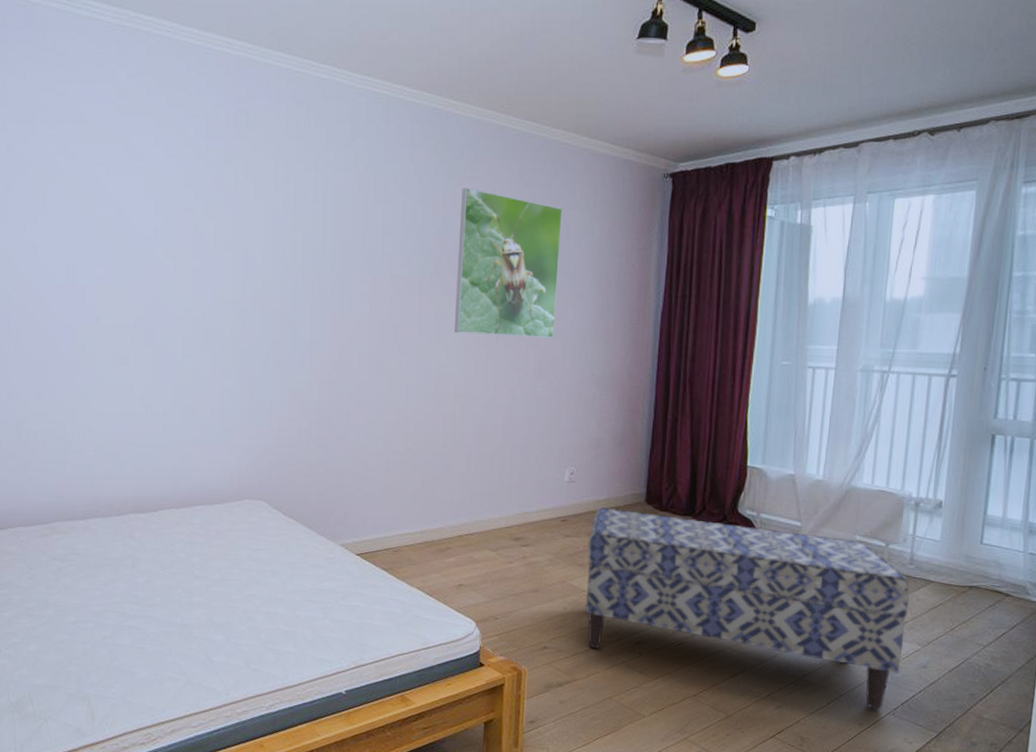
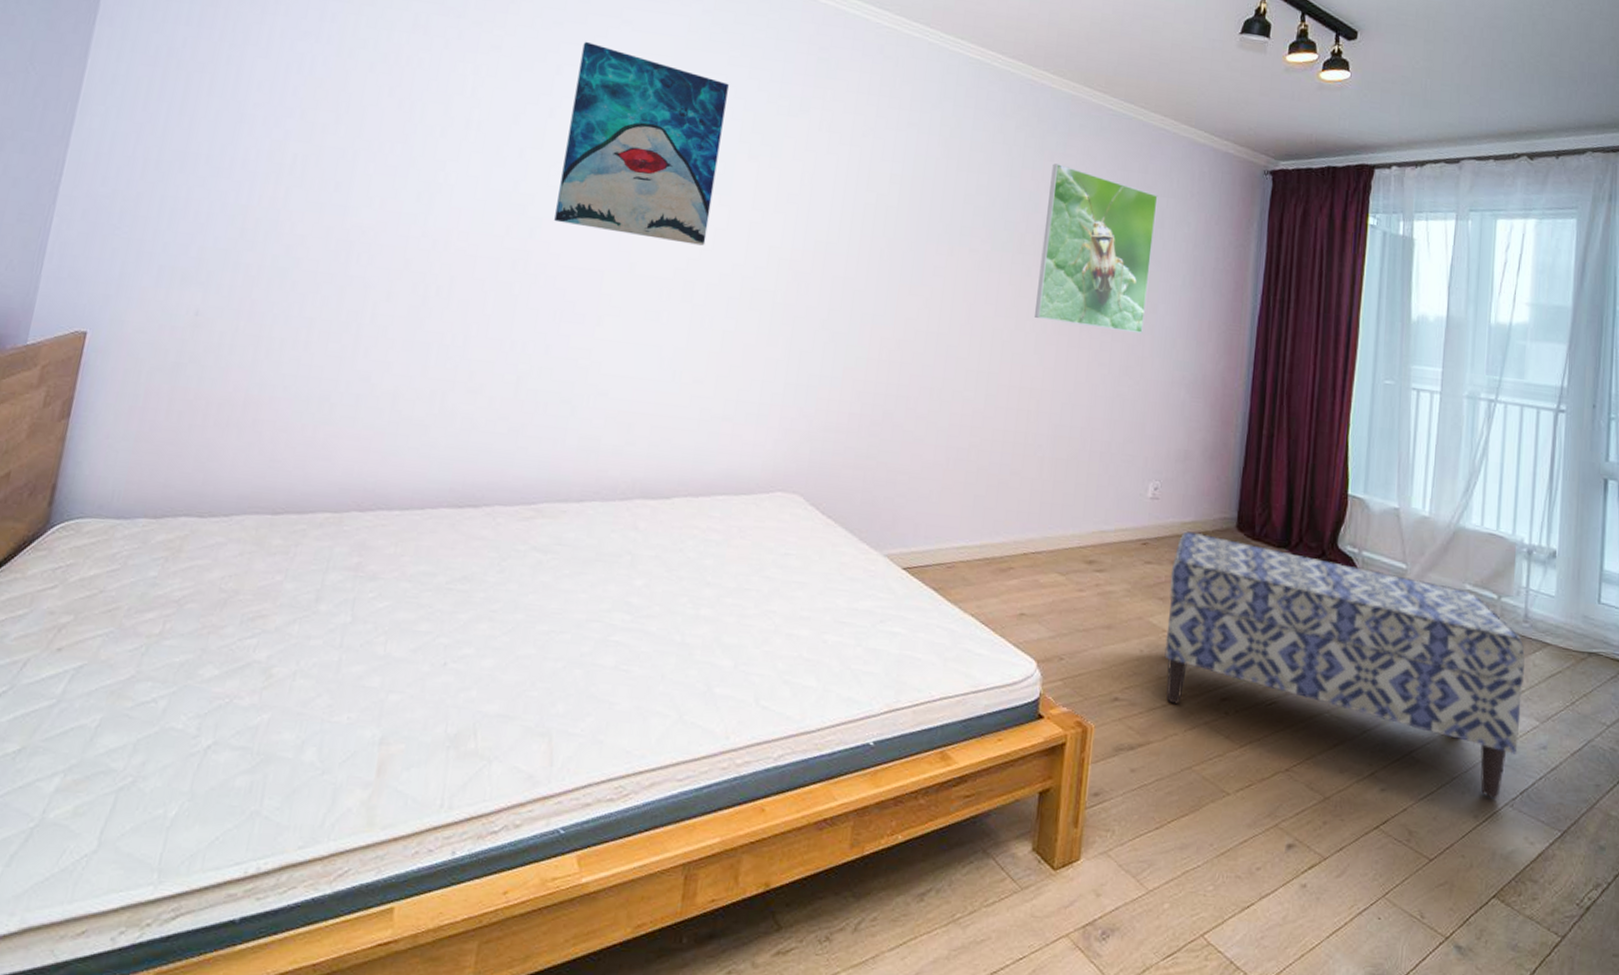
wall art: none [26,117,159,295] -> present [554,41,729,246]

